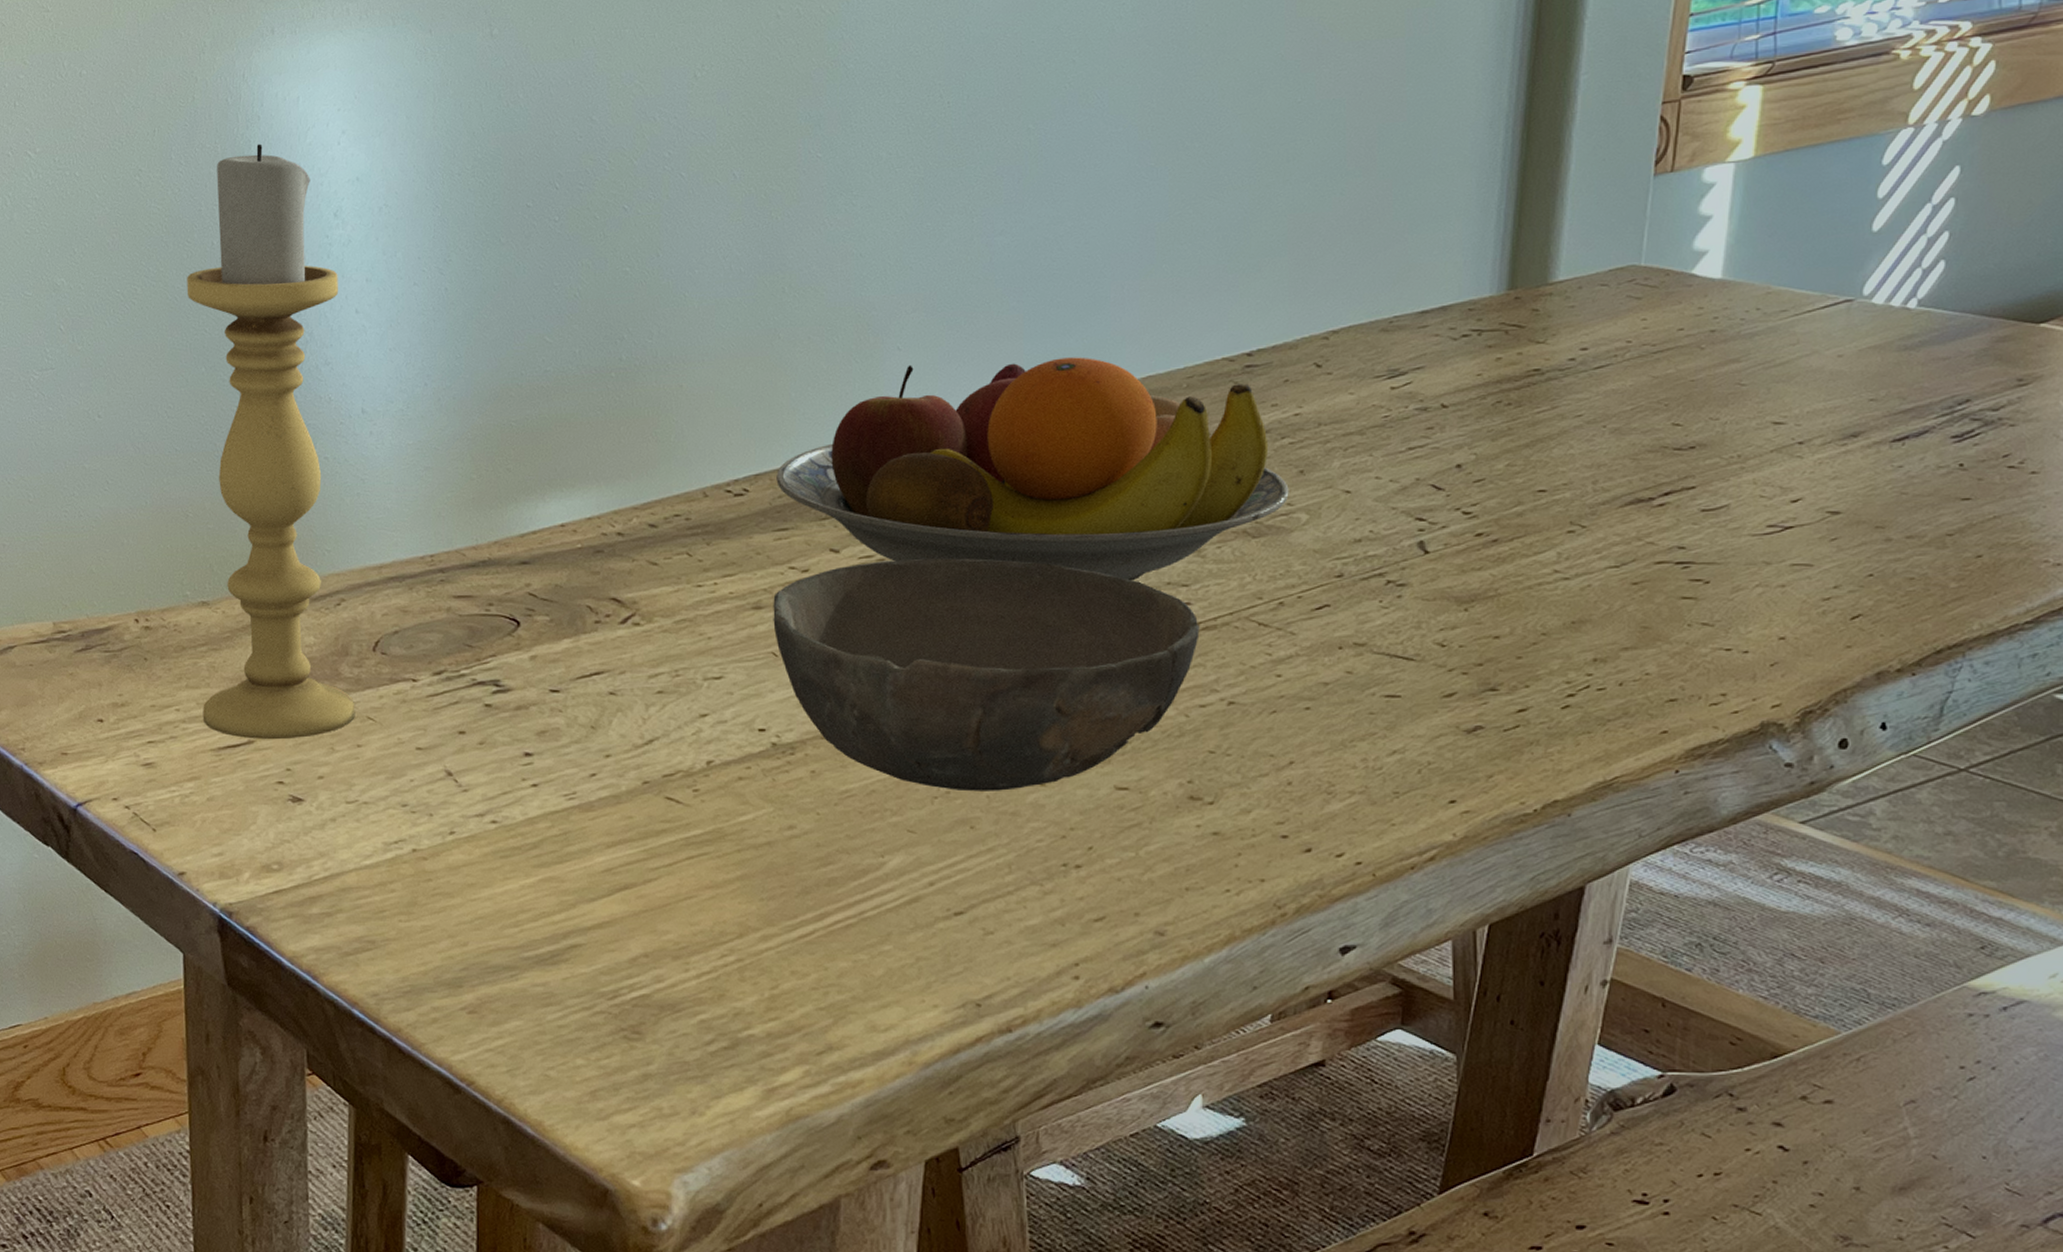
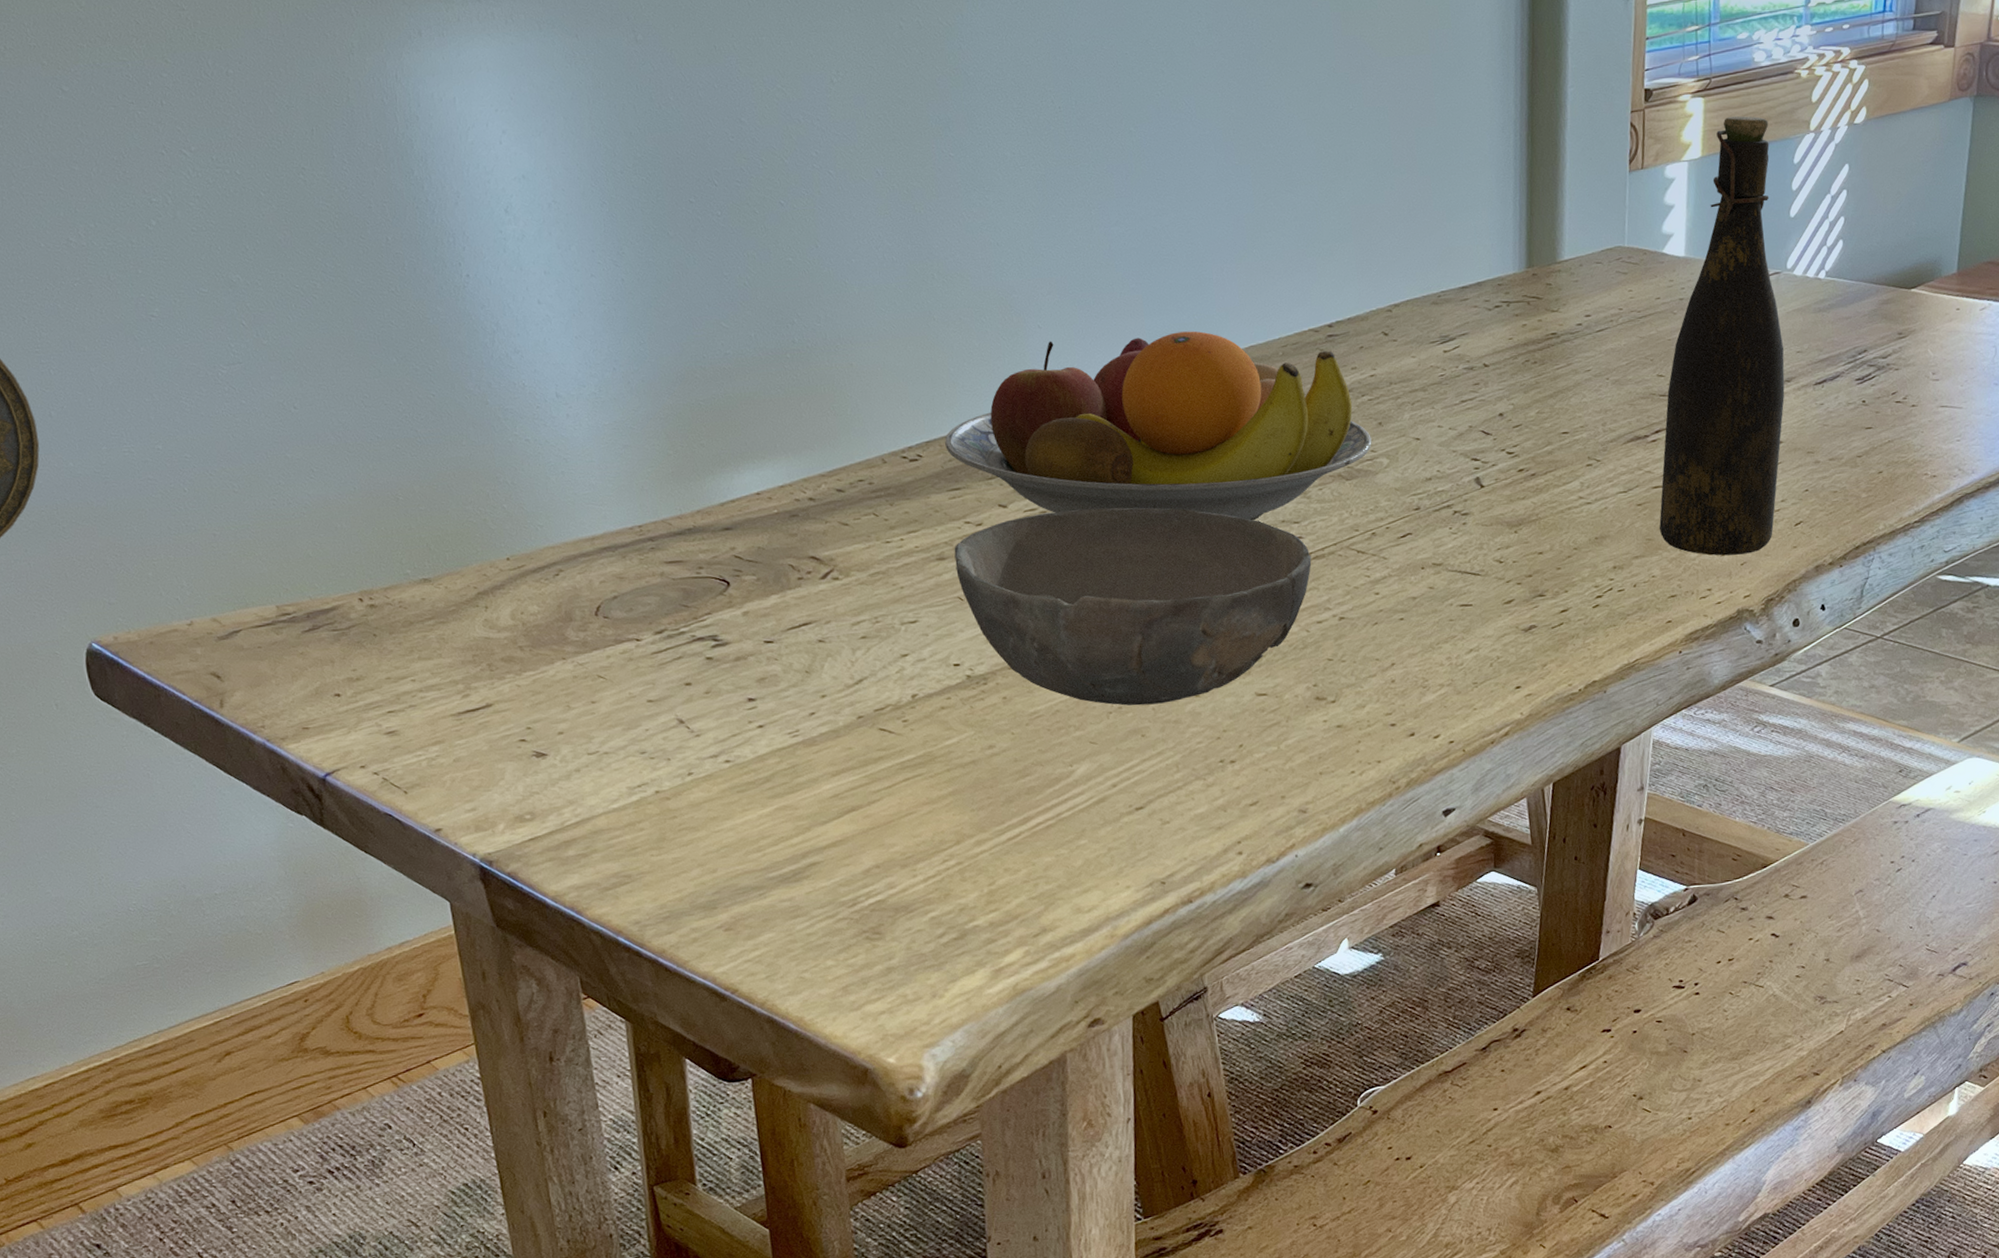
candle holder: present [187,143,355,740] -> none [366,143,586,703]
bottle: none [1659,106,1851,653] -> present [1659,115,1785,556]

